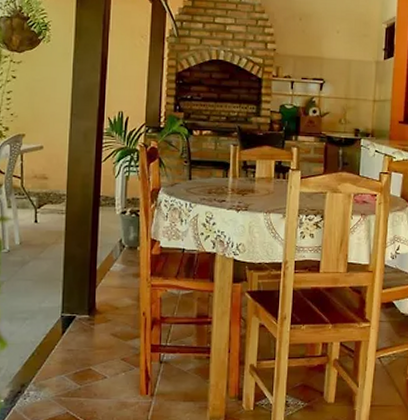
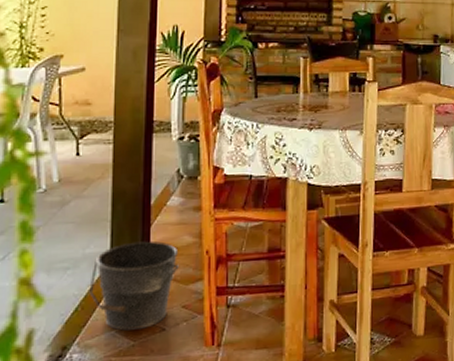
bucket: none [44,300,120,375] -> present [89,241,179,331]

